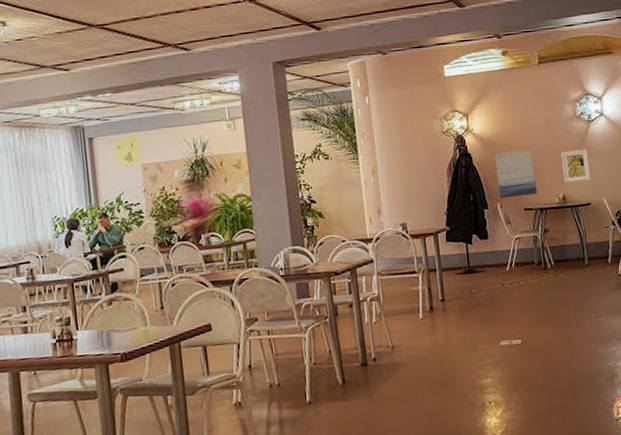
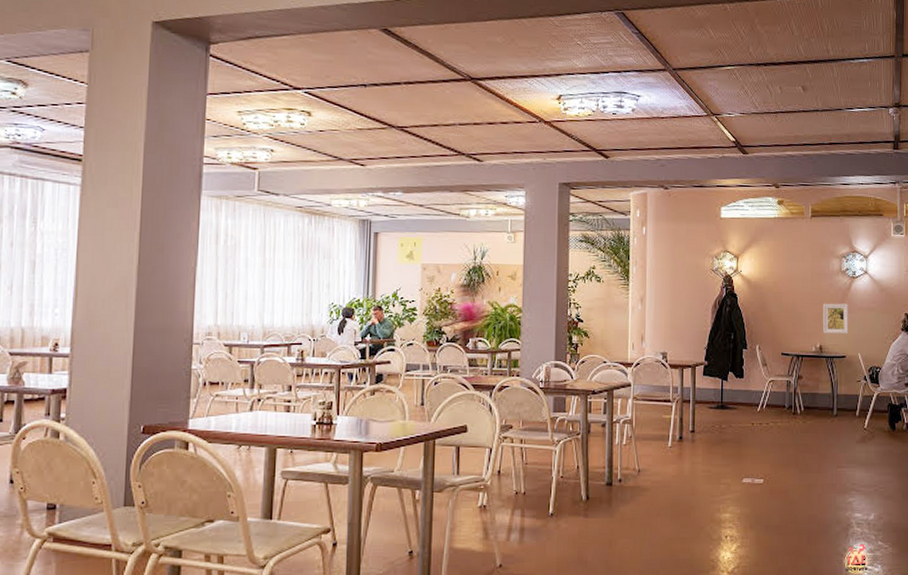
wall art: present [494,149,538,198] -> none [759,296,796,341]

